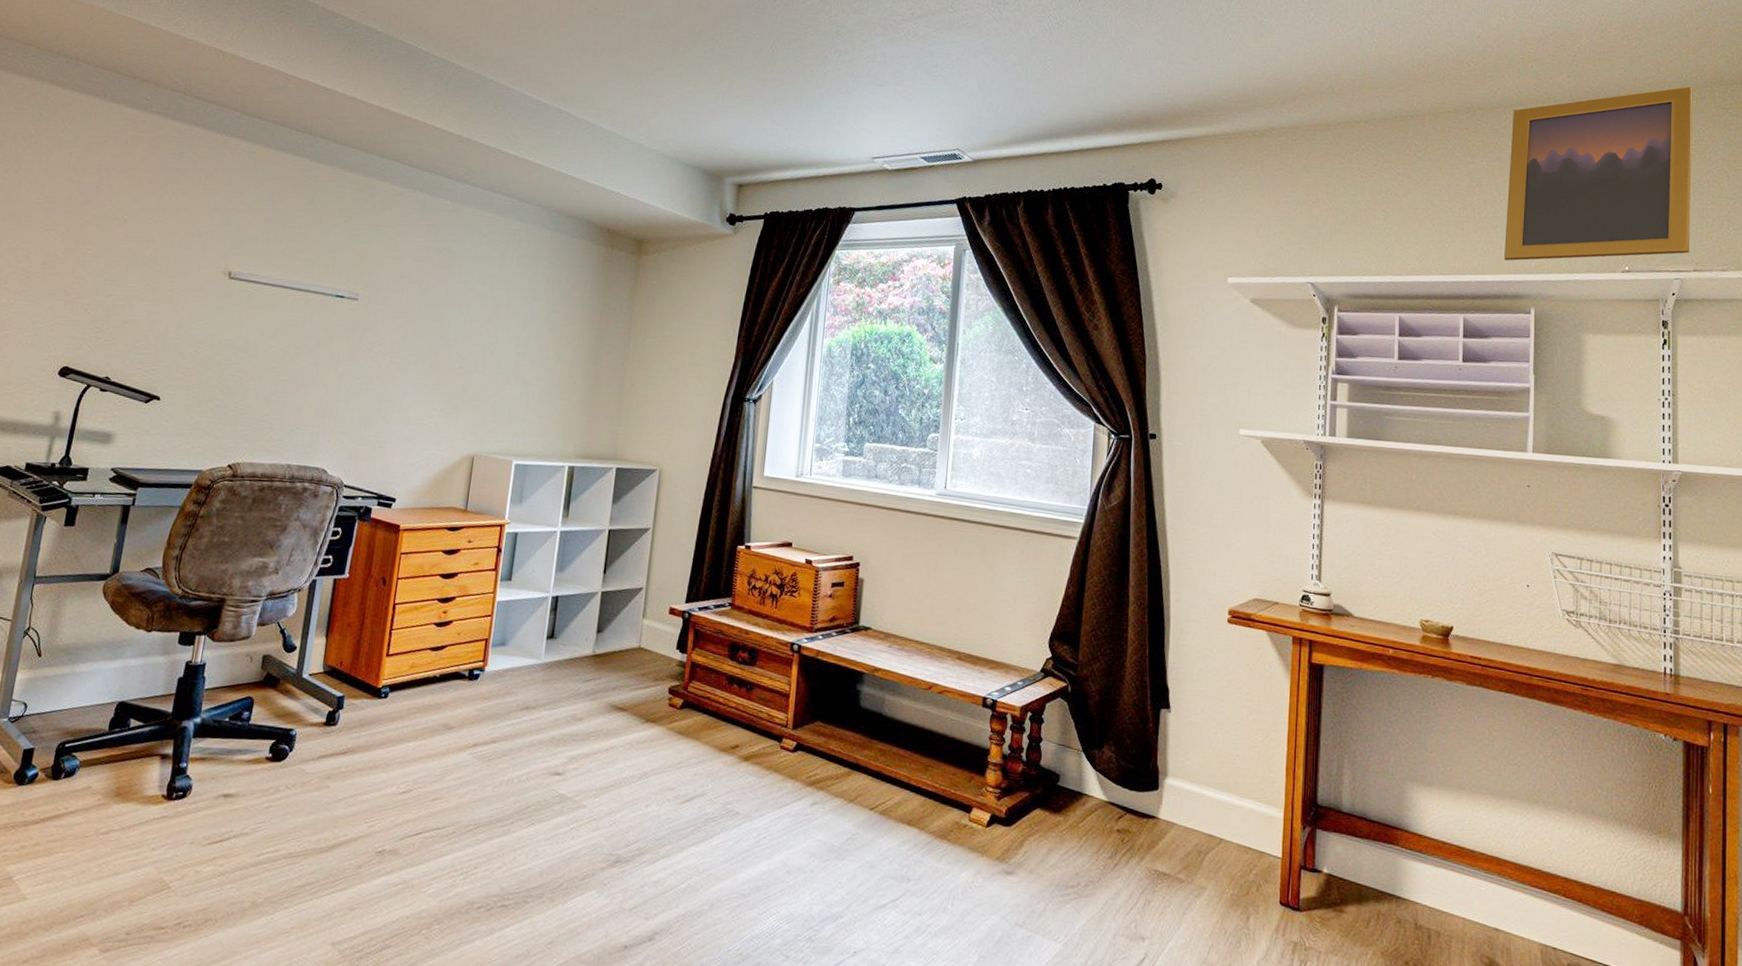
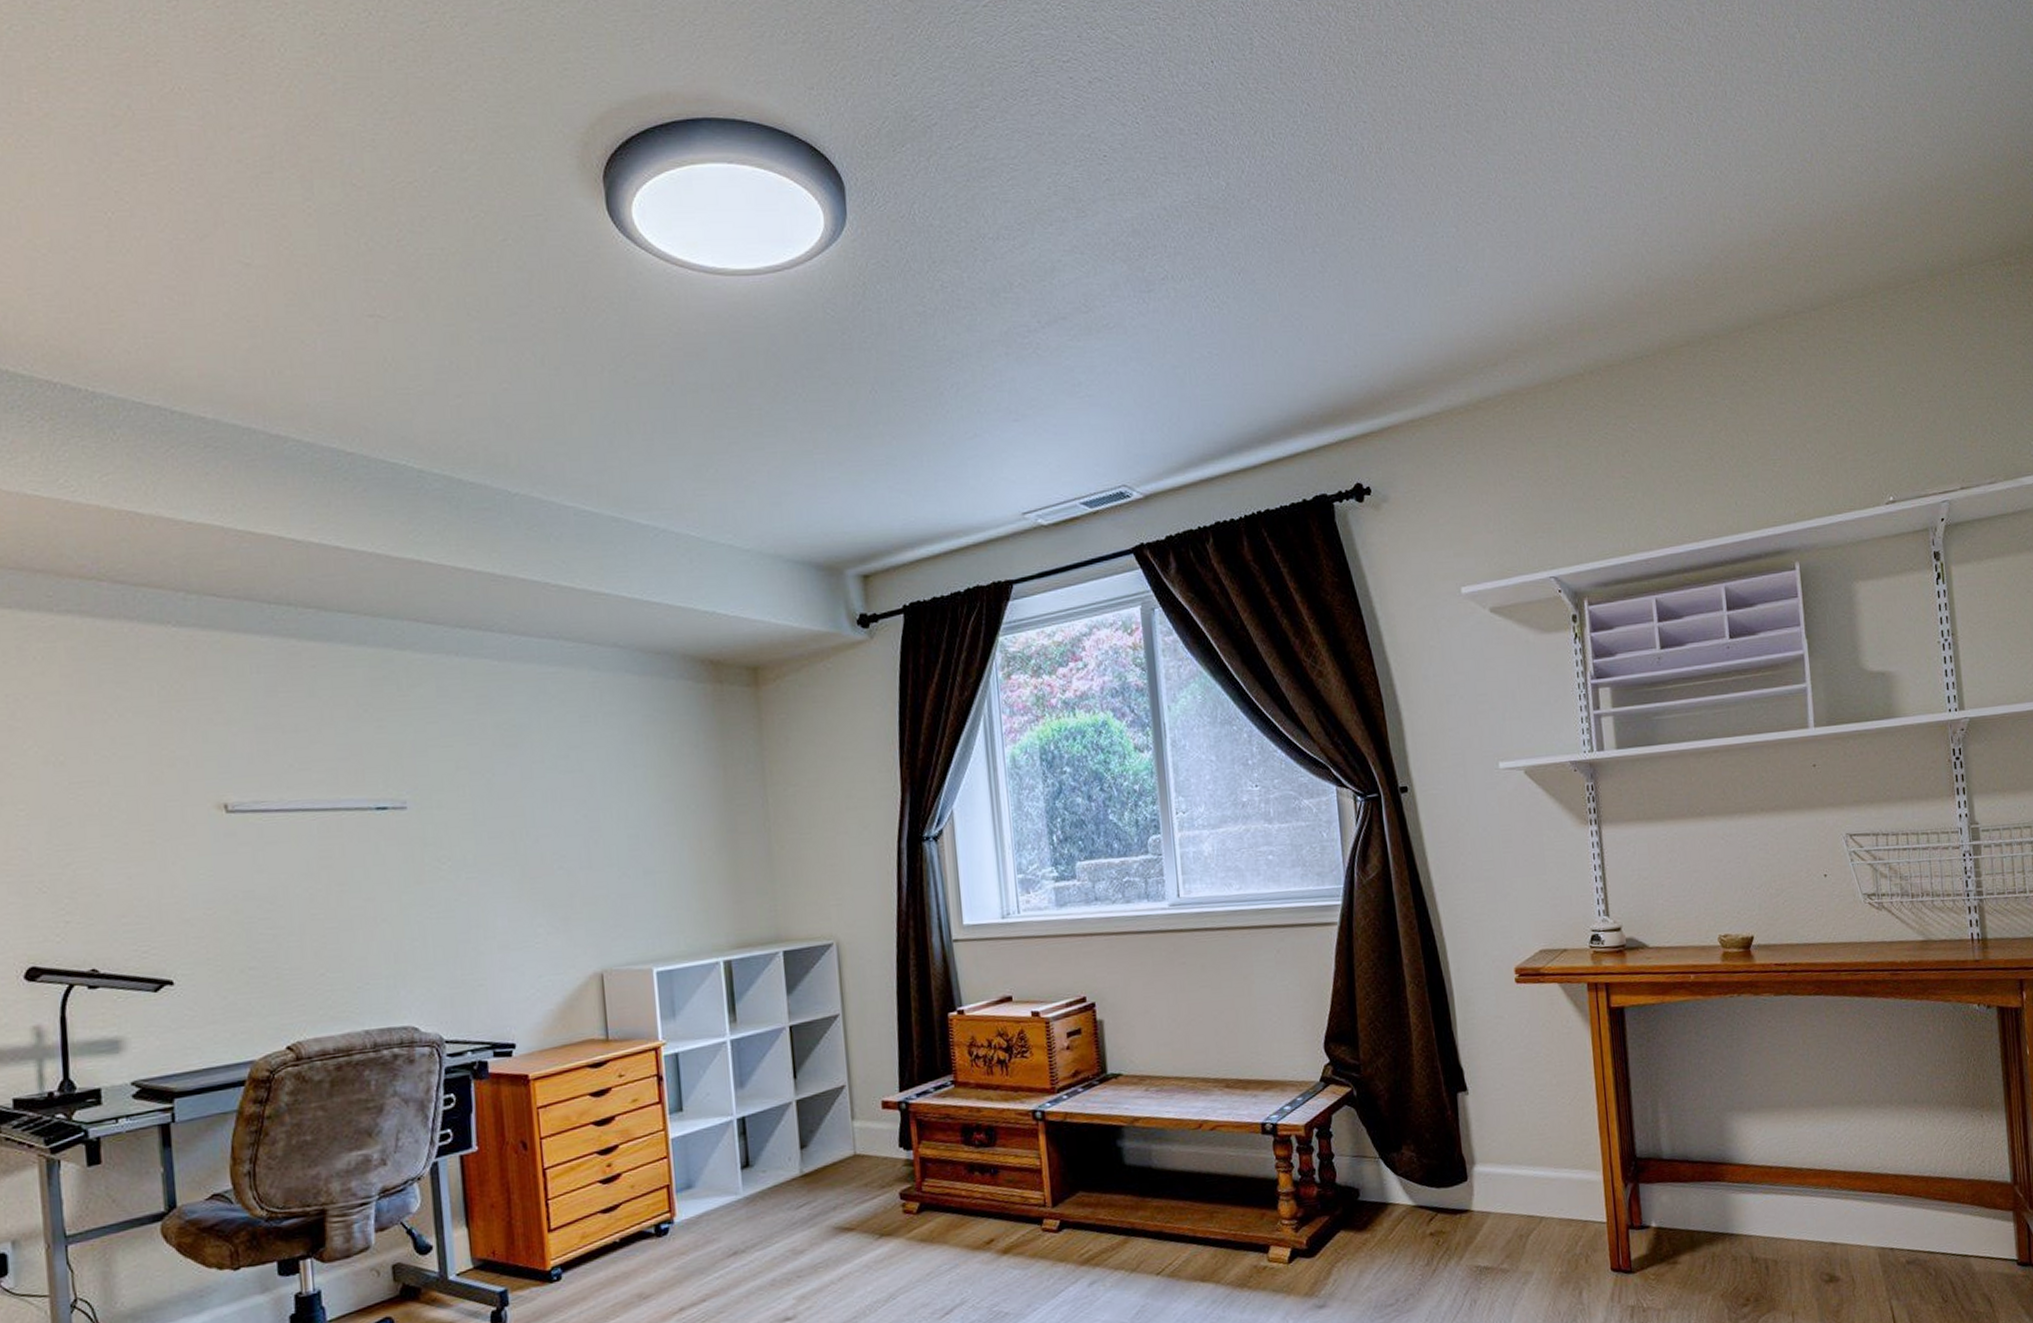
picture frame: present [1504,85,1693,261] -> none [1751,271,1955,513]

